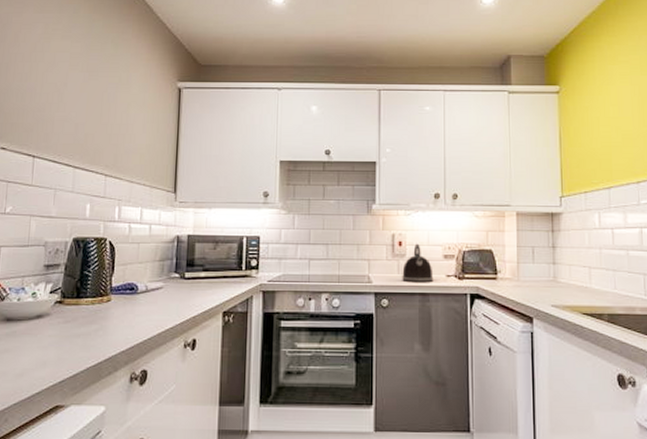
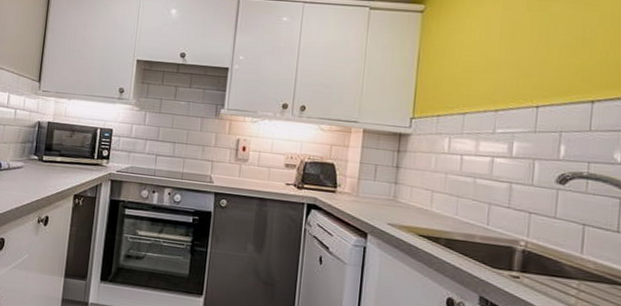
kettle: present [402,243,434,283] -> none [242,150,273,189]

